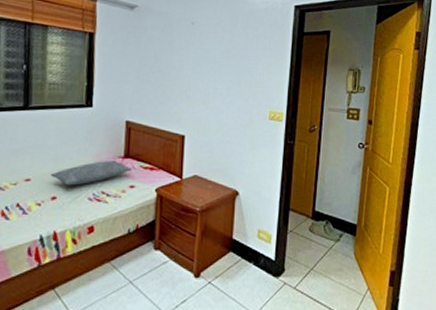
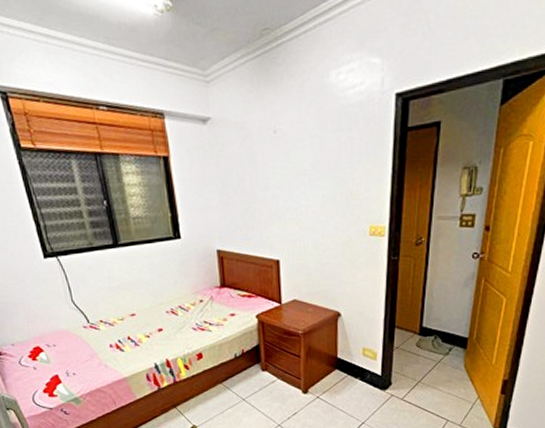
pillow: present [50,160,132,186] -> none [152,290,230,318]

